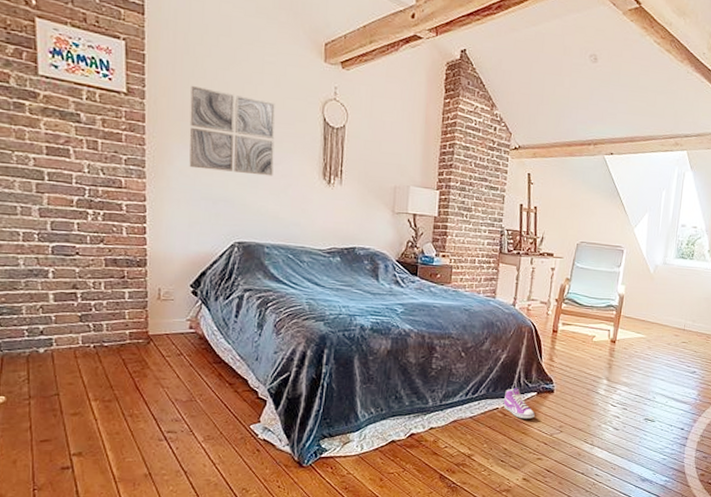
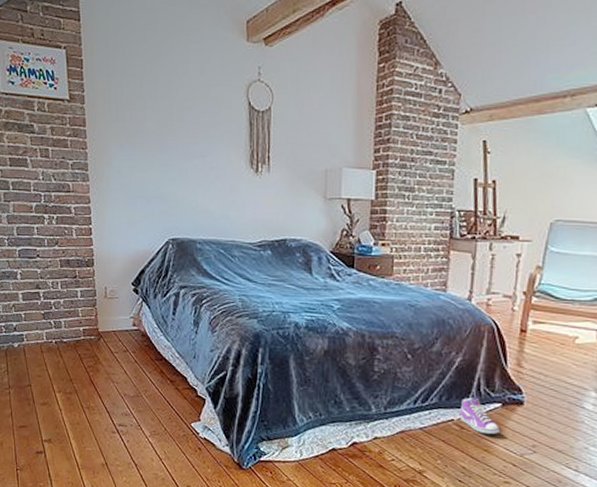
wall art: present [189,85,276,177] -> none [122,84,202,169]

